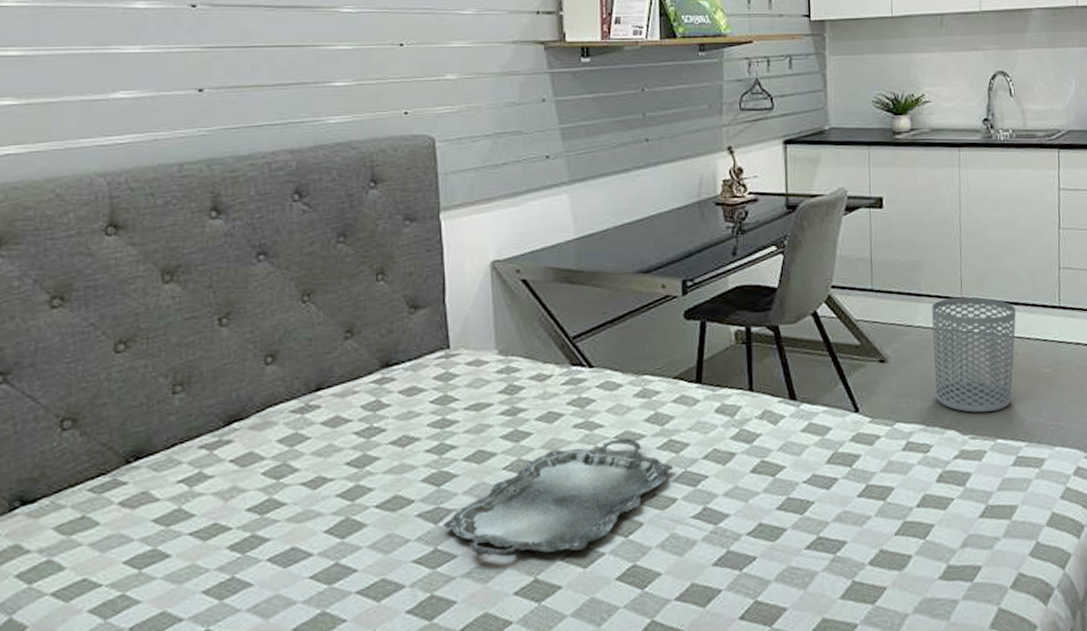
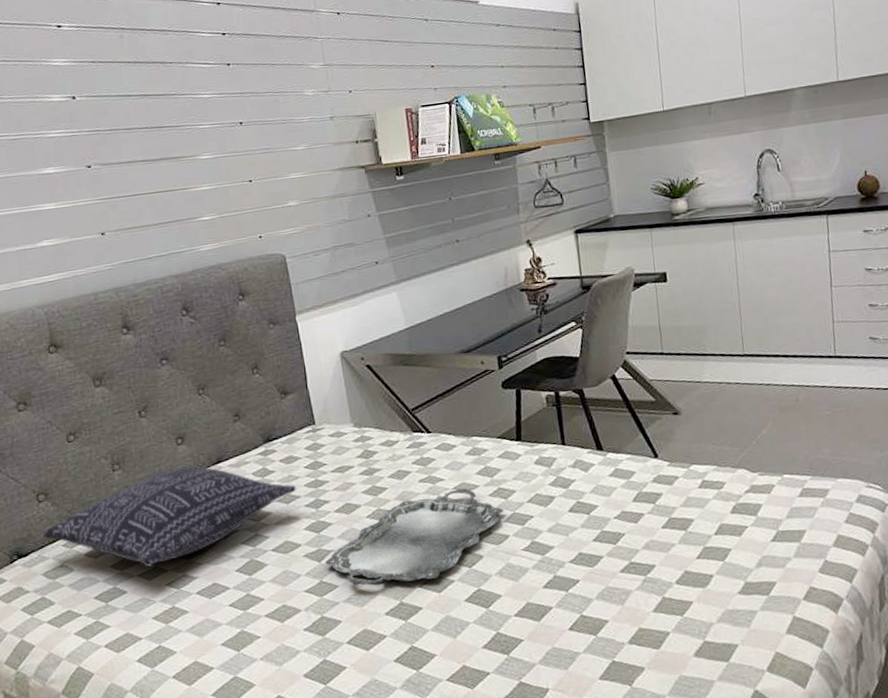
pillow: none [59,393,416,523] -> present [41,466,296,567]
waste bin: present [932,296,1016,413] -> none [717,353,796,453]

